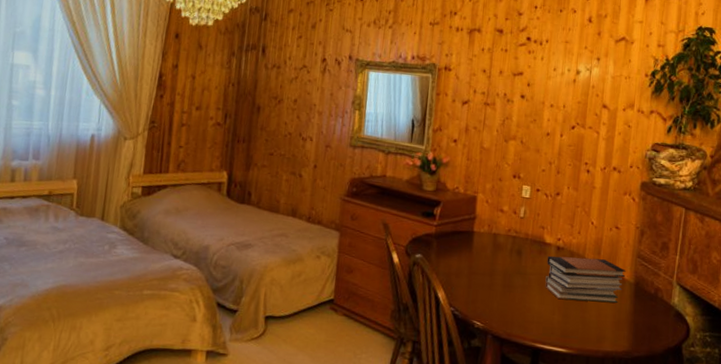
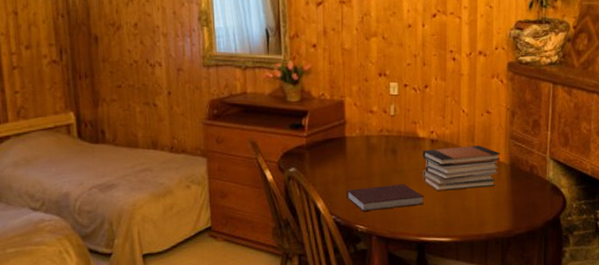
notebook: none [468,284,544,311] -> present [347,184,424,211]

